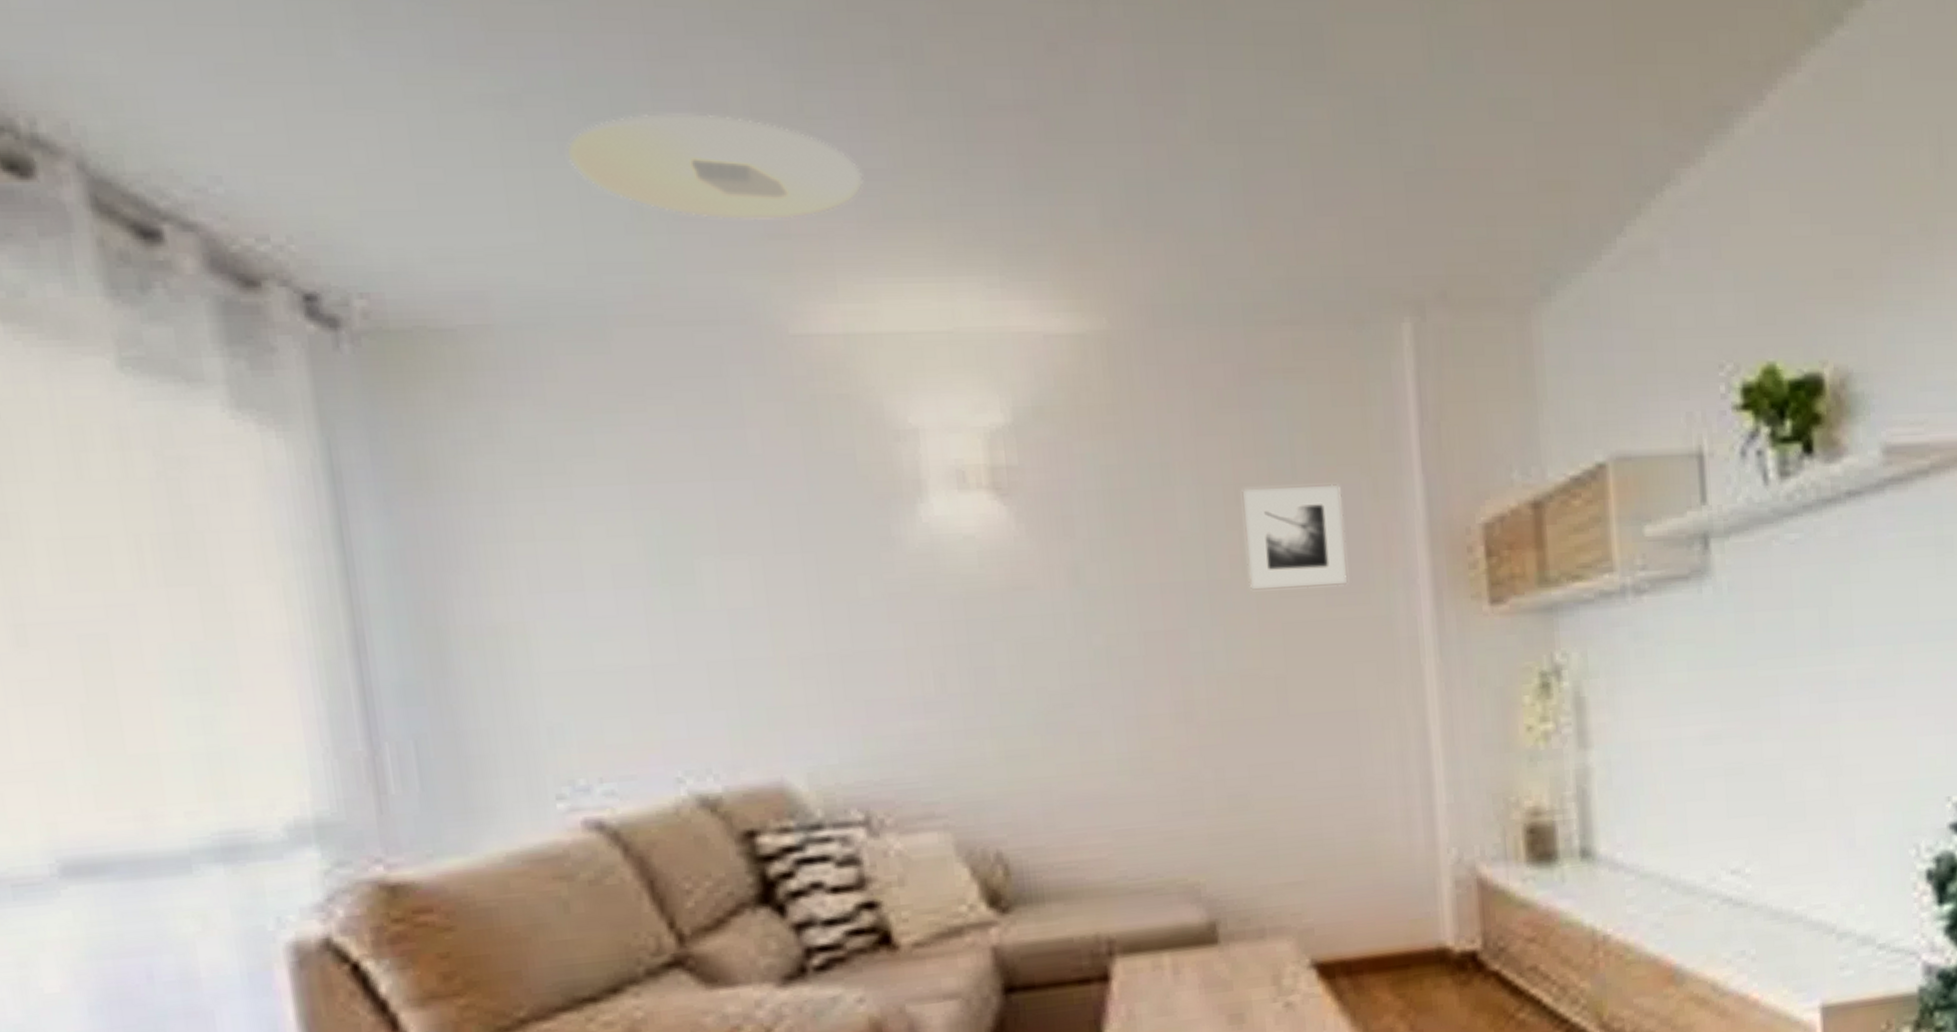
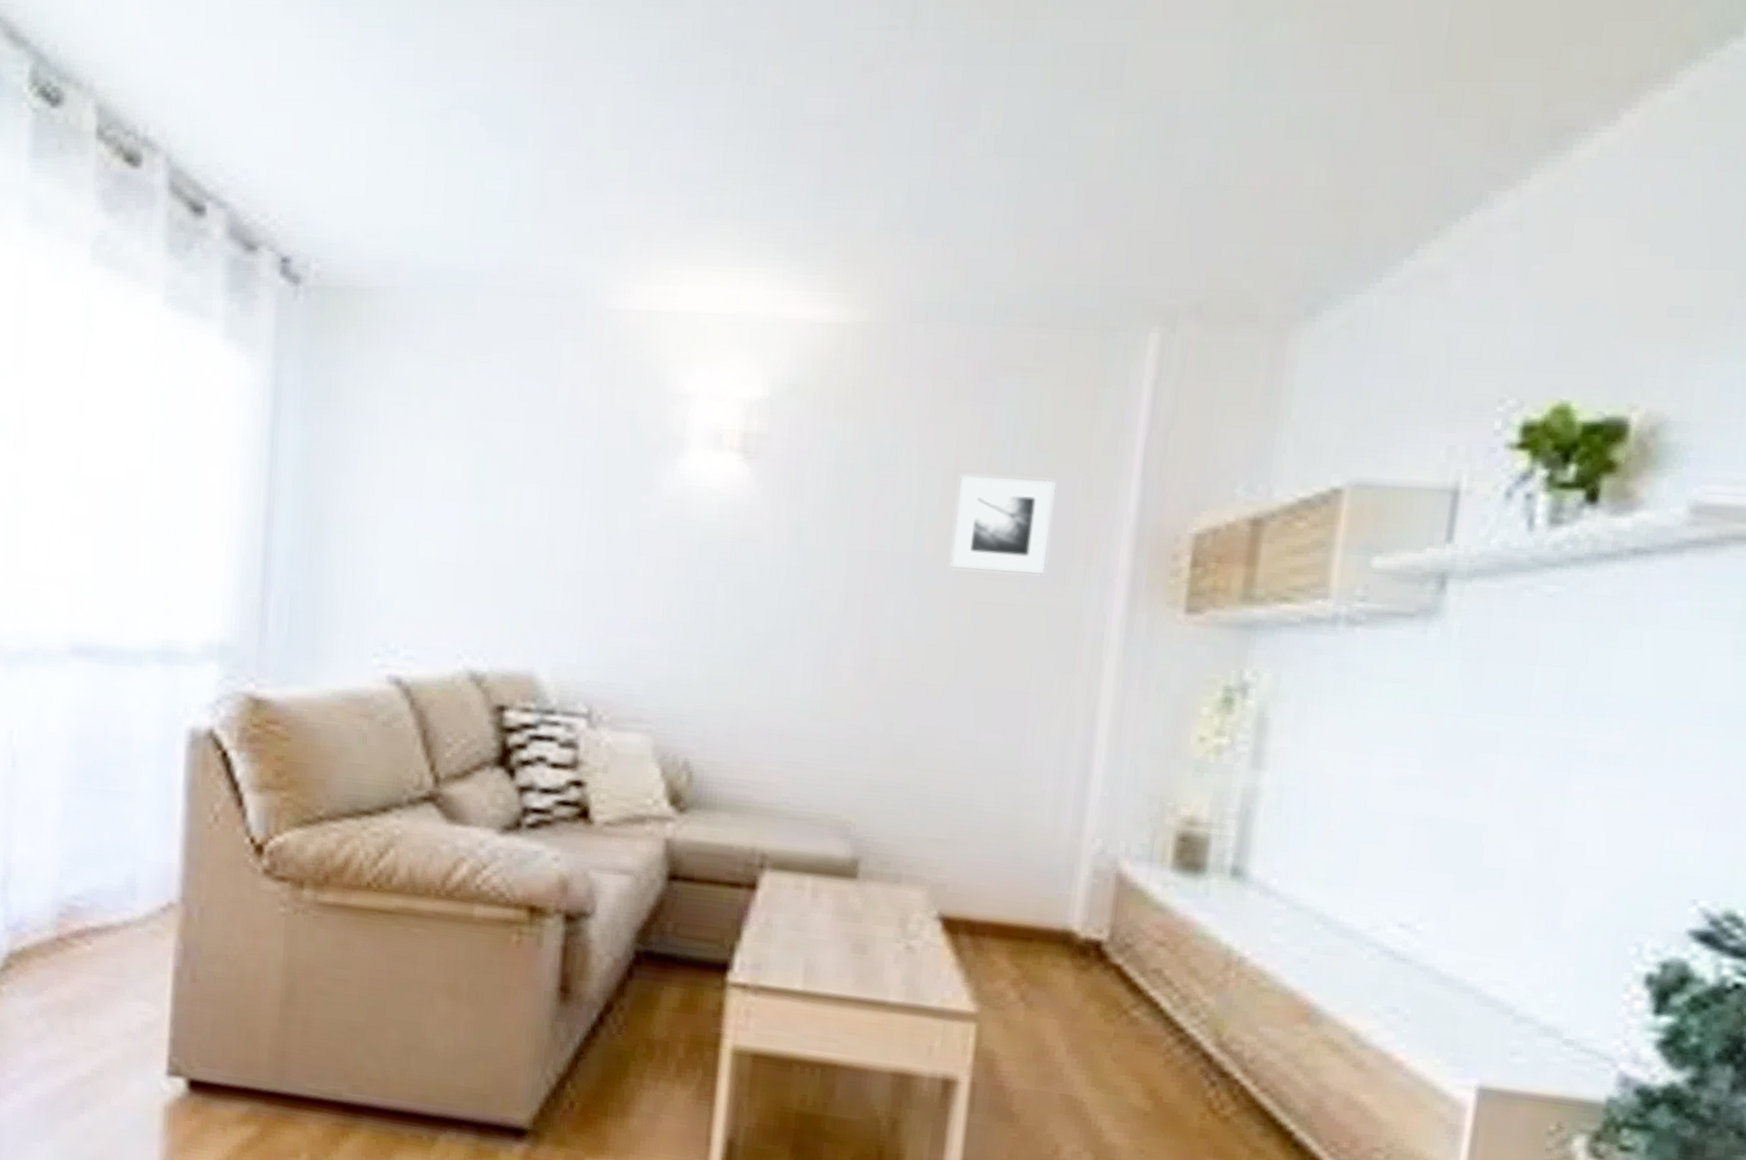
ceiling light: present [566,113,864,219] -> none [472,125,689,214]

